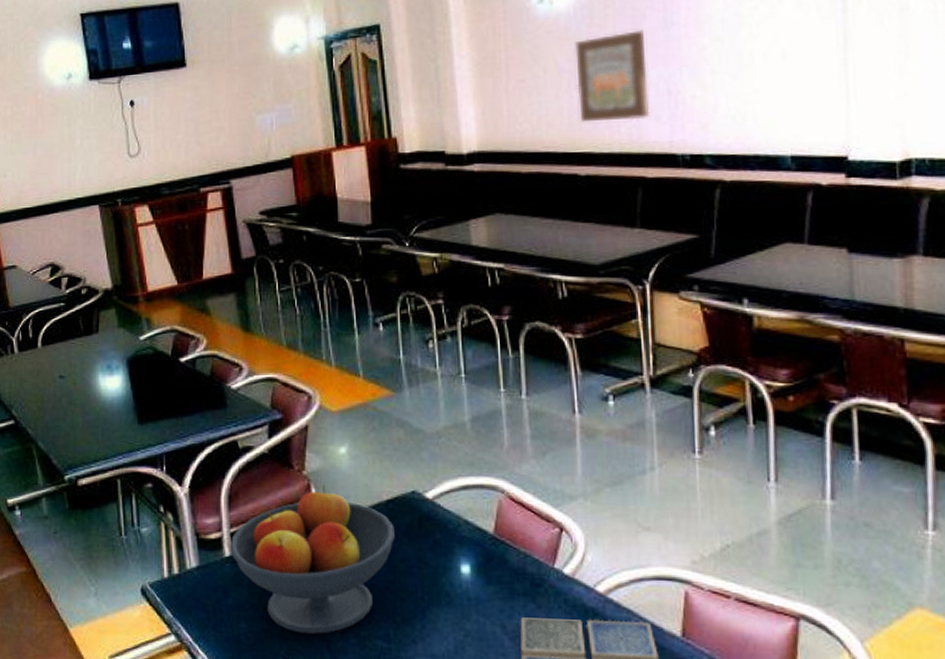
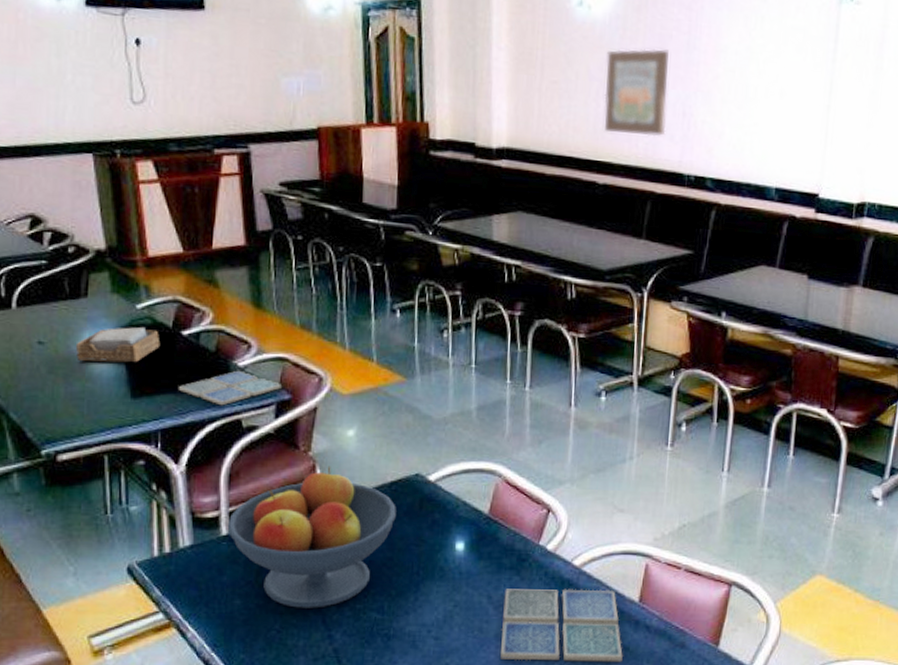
napkin holder: none [90,356,162,391] -> present [75,326,161,363]
drink coaster: none [178,392,273,428] -> present [178,370,282,406]

